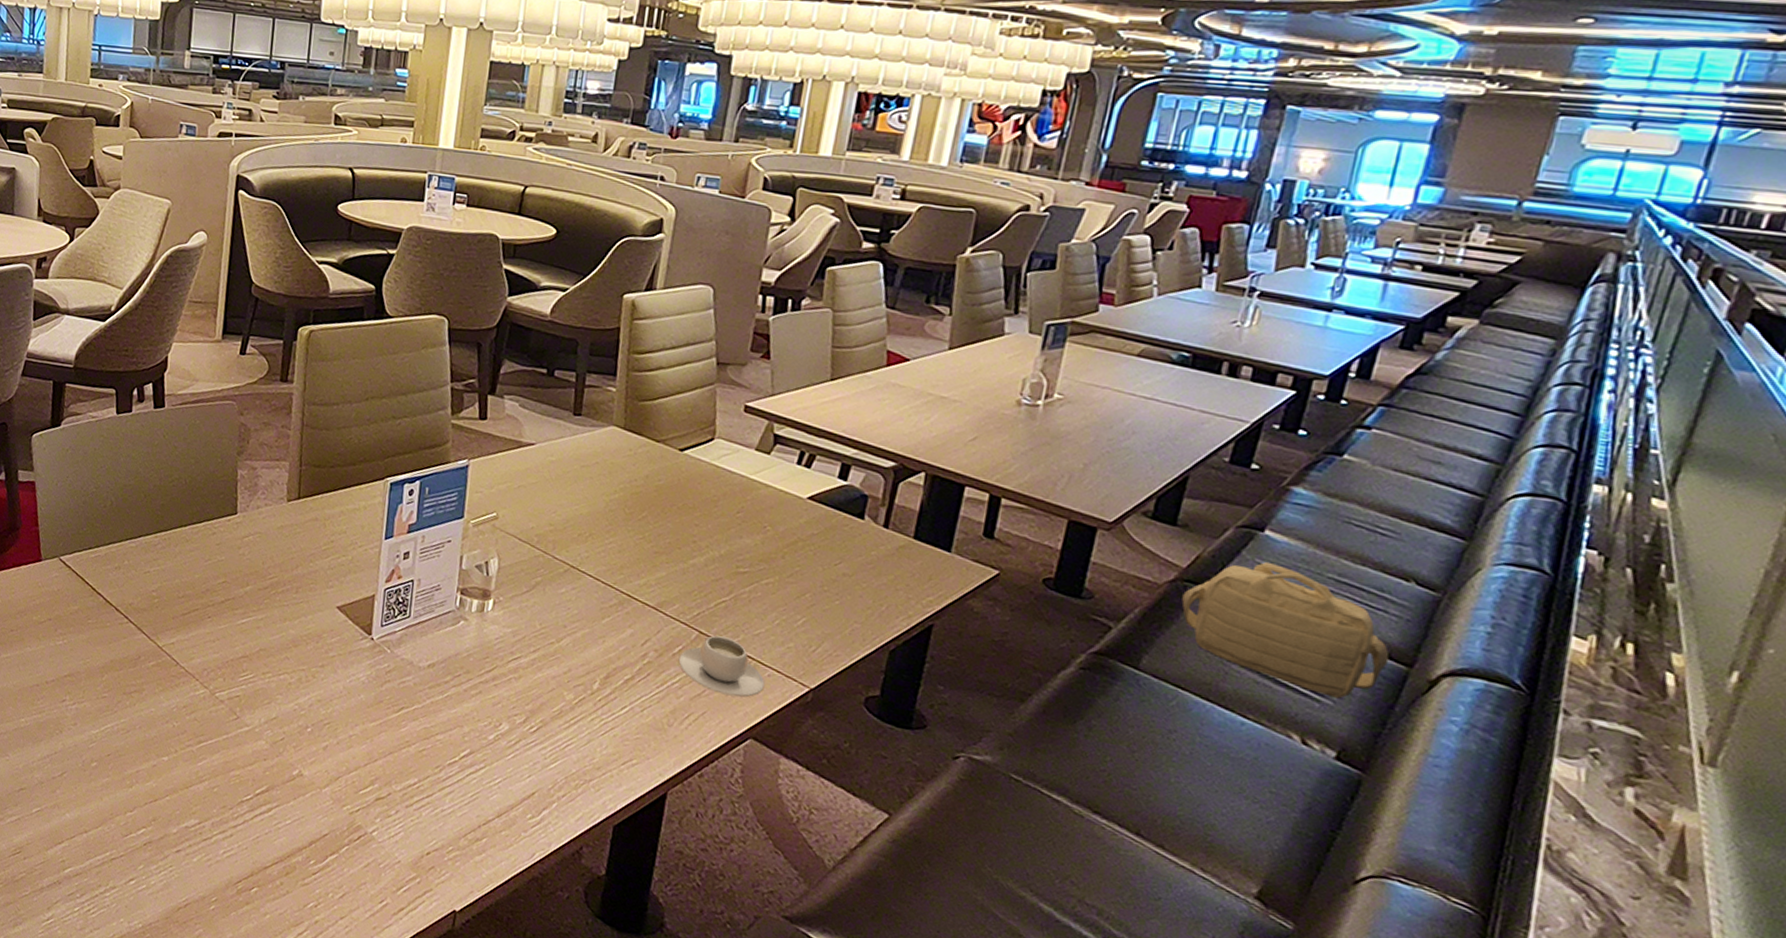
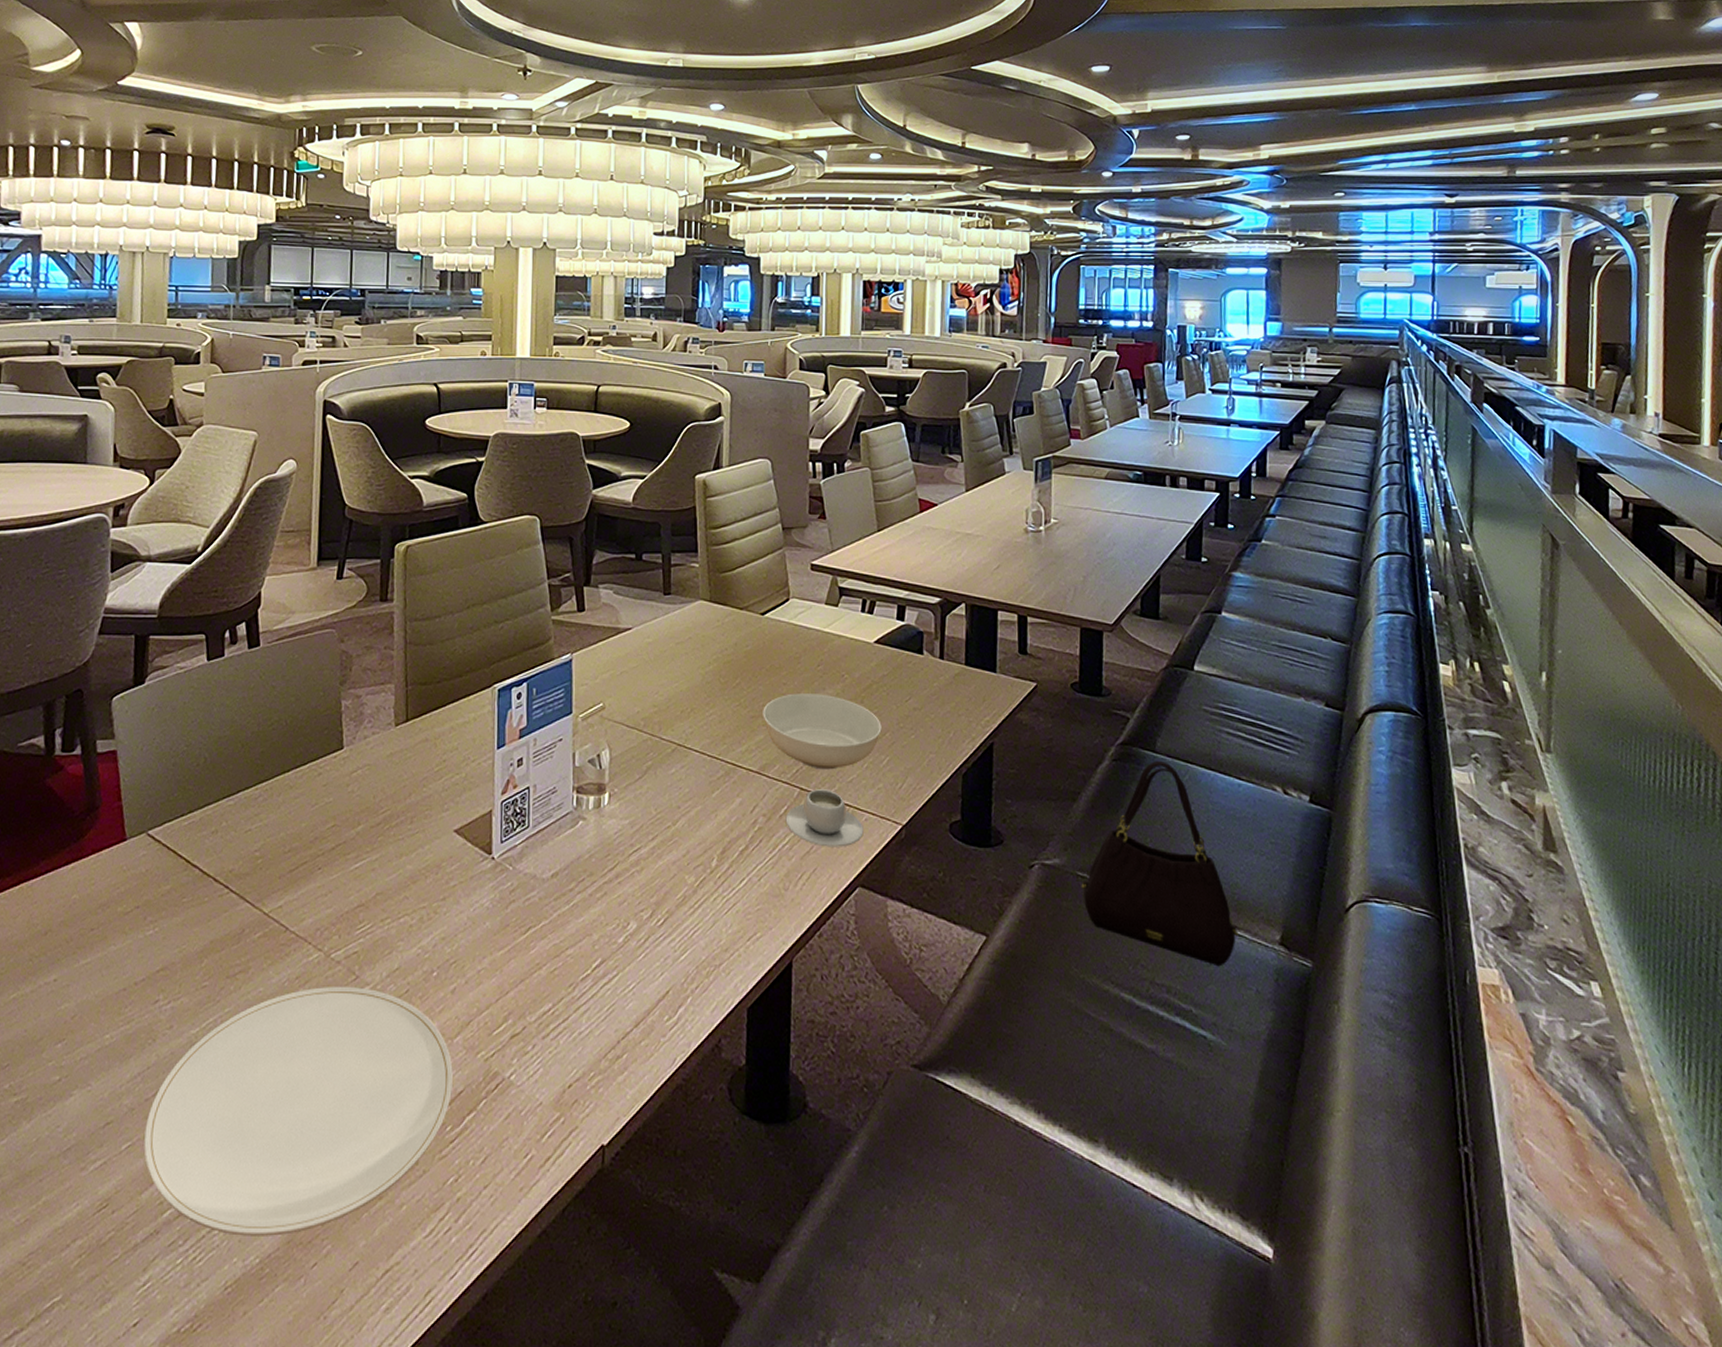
plate: none [50,717,320,913] -> present [144,986,453,1236]
bowl: none [667,536,802,620] -> present [763,693,882,770]
handbag: none [1012,678,1204,904] -> present [1081,760,1239,967]
shoulder bag: present [1181,561,1390,699] -> none [1175,639,1328,748]

